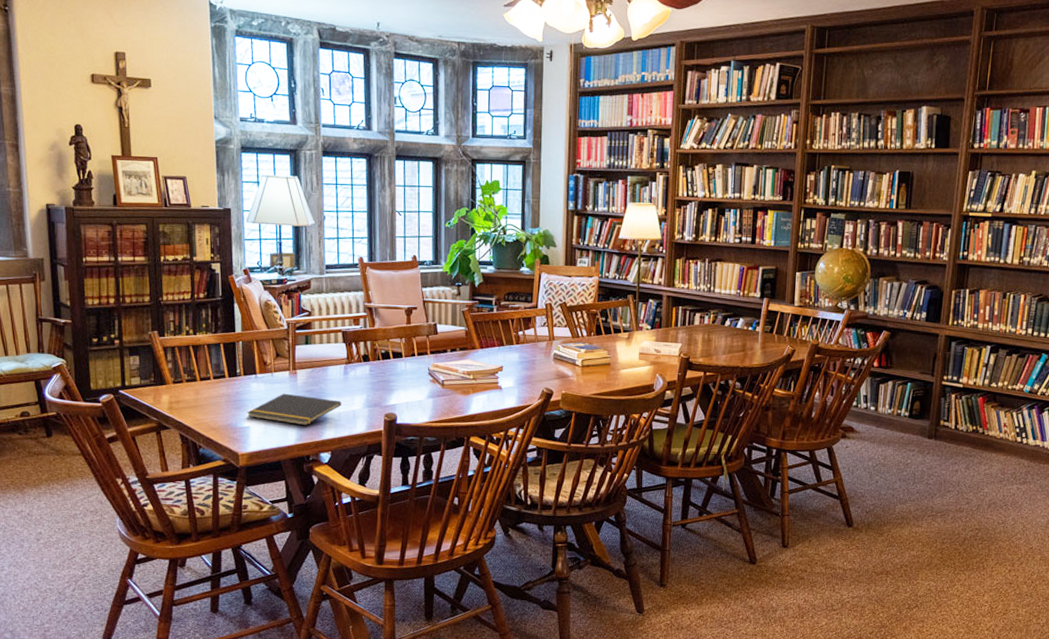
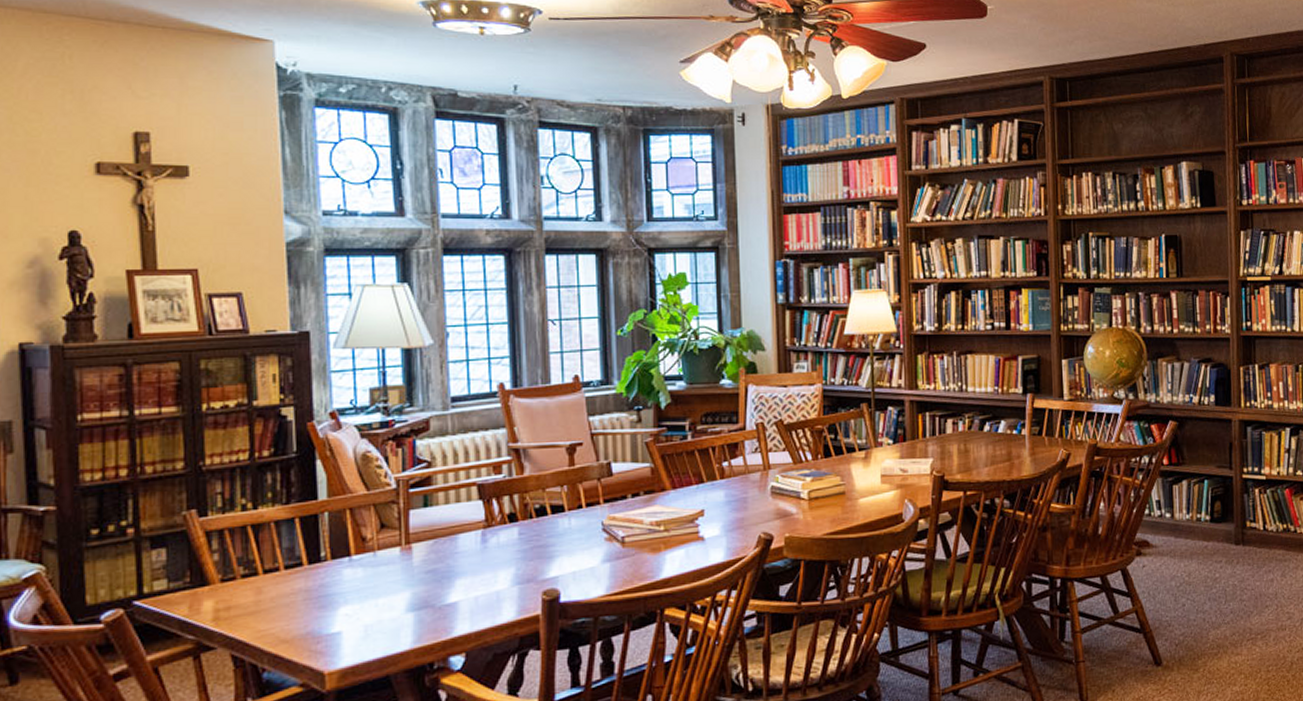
notepad: present [247,393,342,426] -> none [337,578,479,622]

